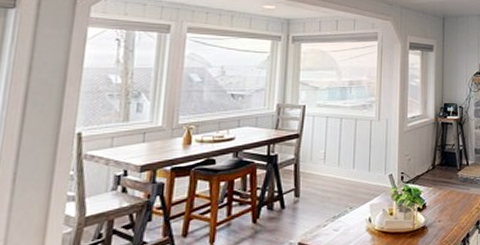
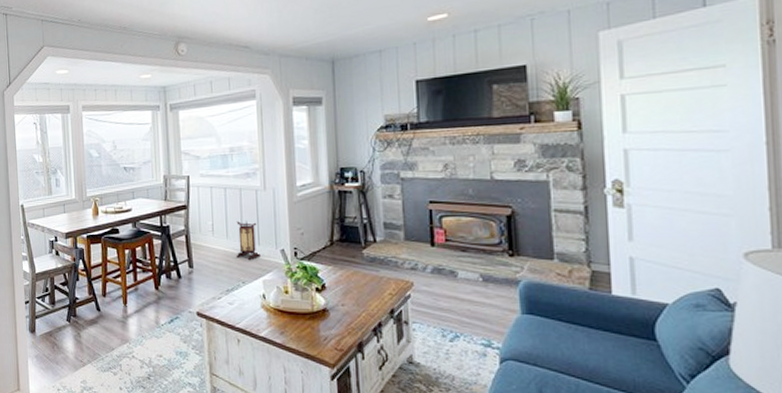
lantern: none [345,149,370,186] -> present [236,221,261,260]

